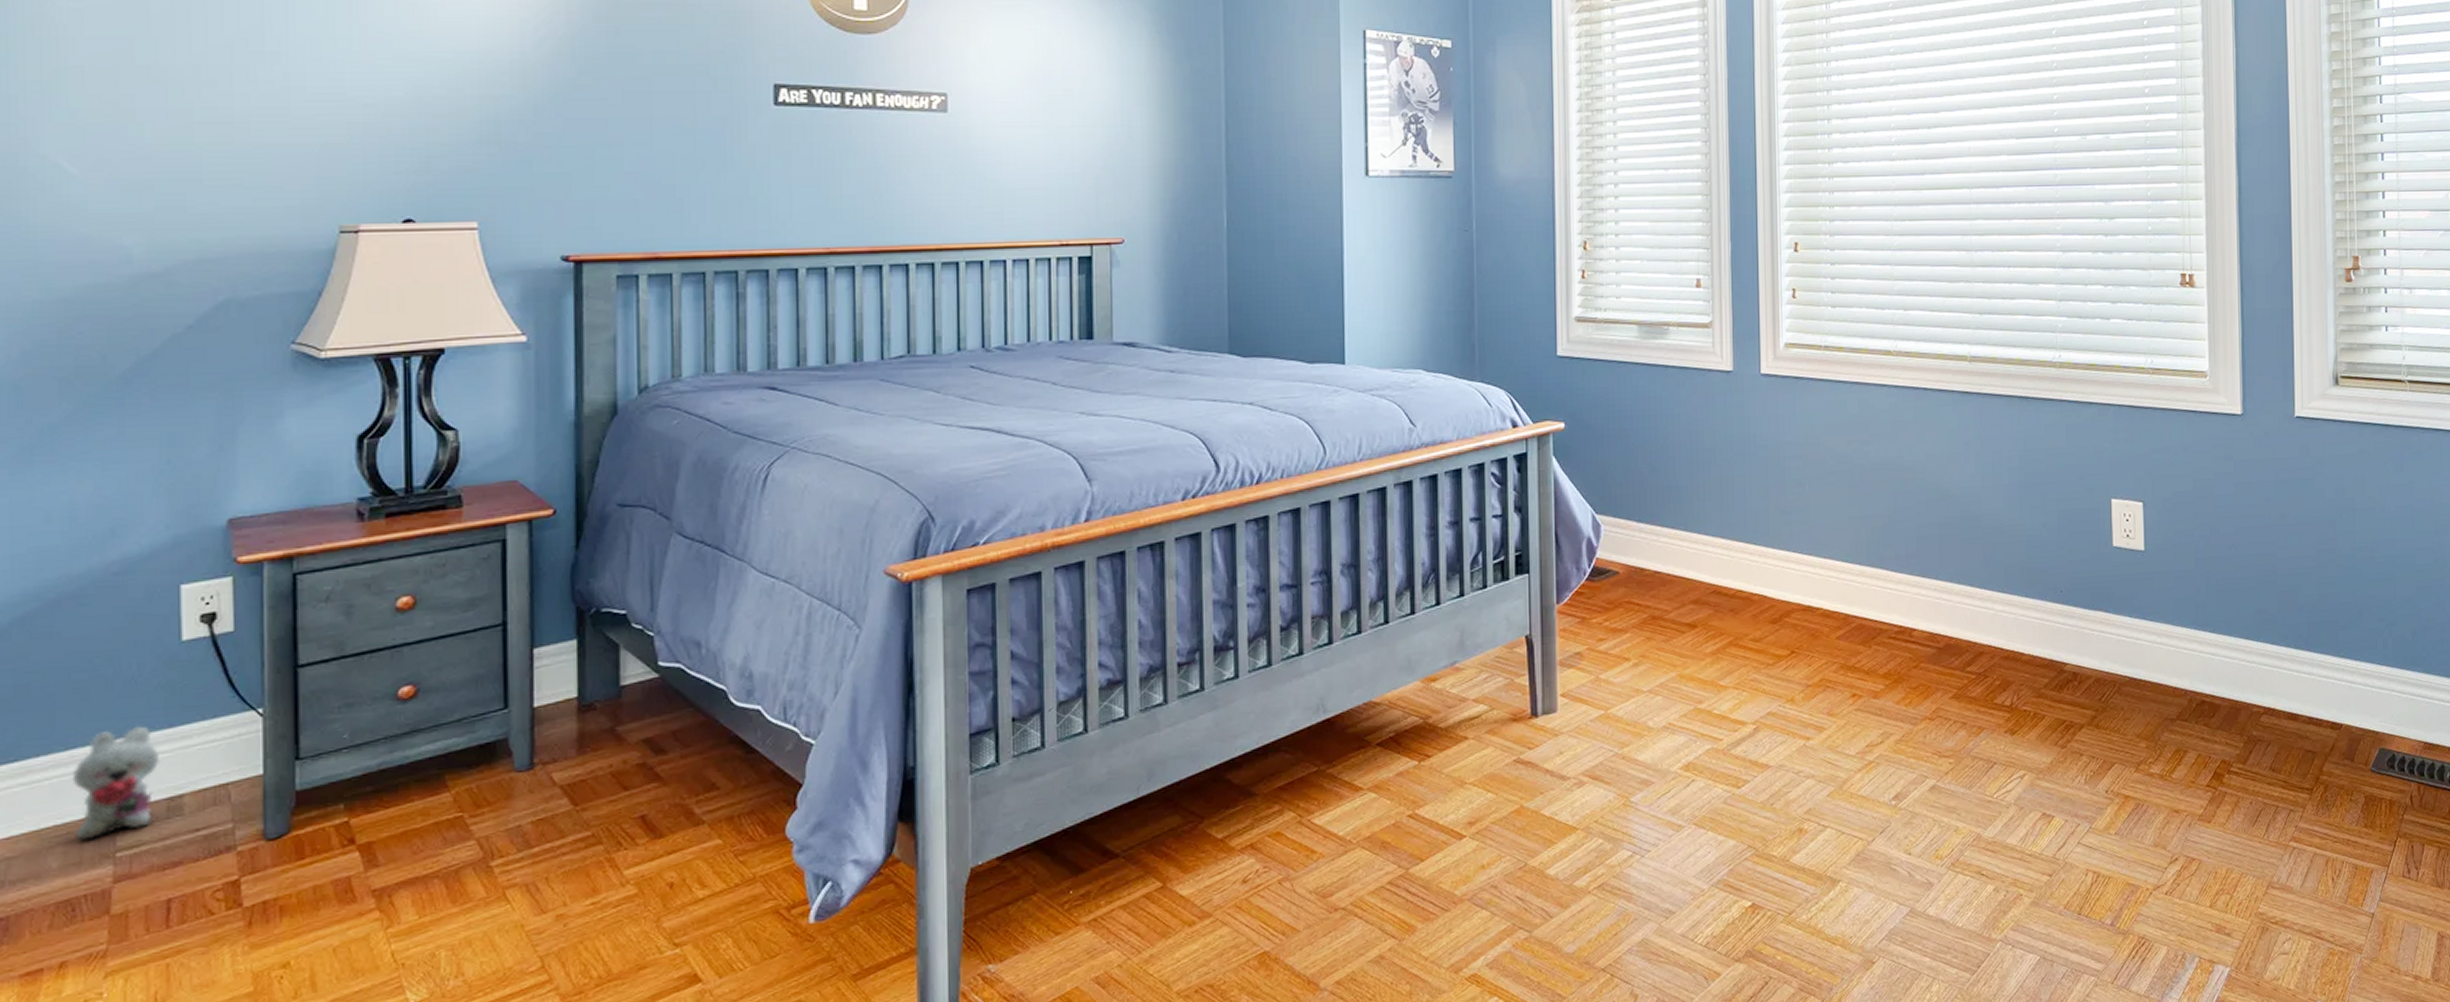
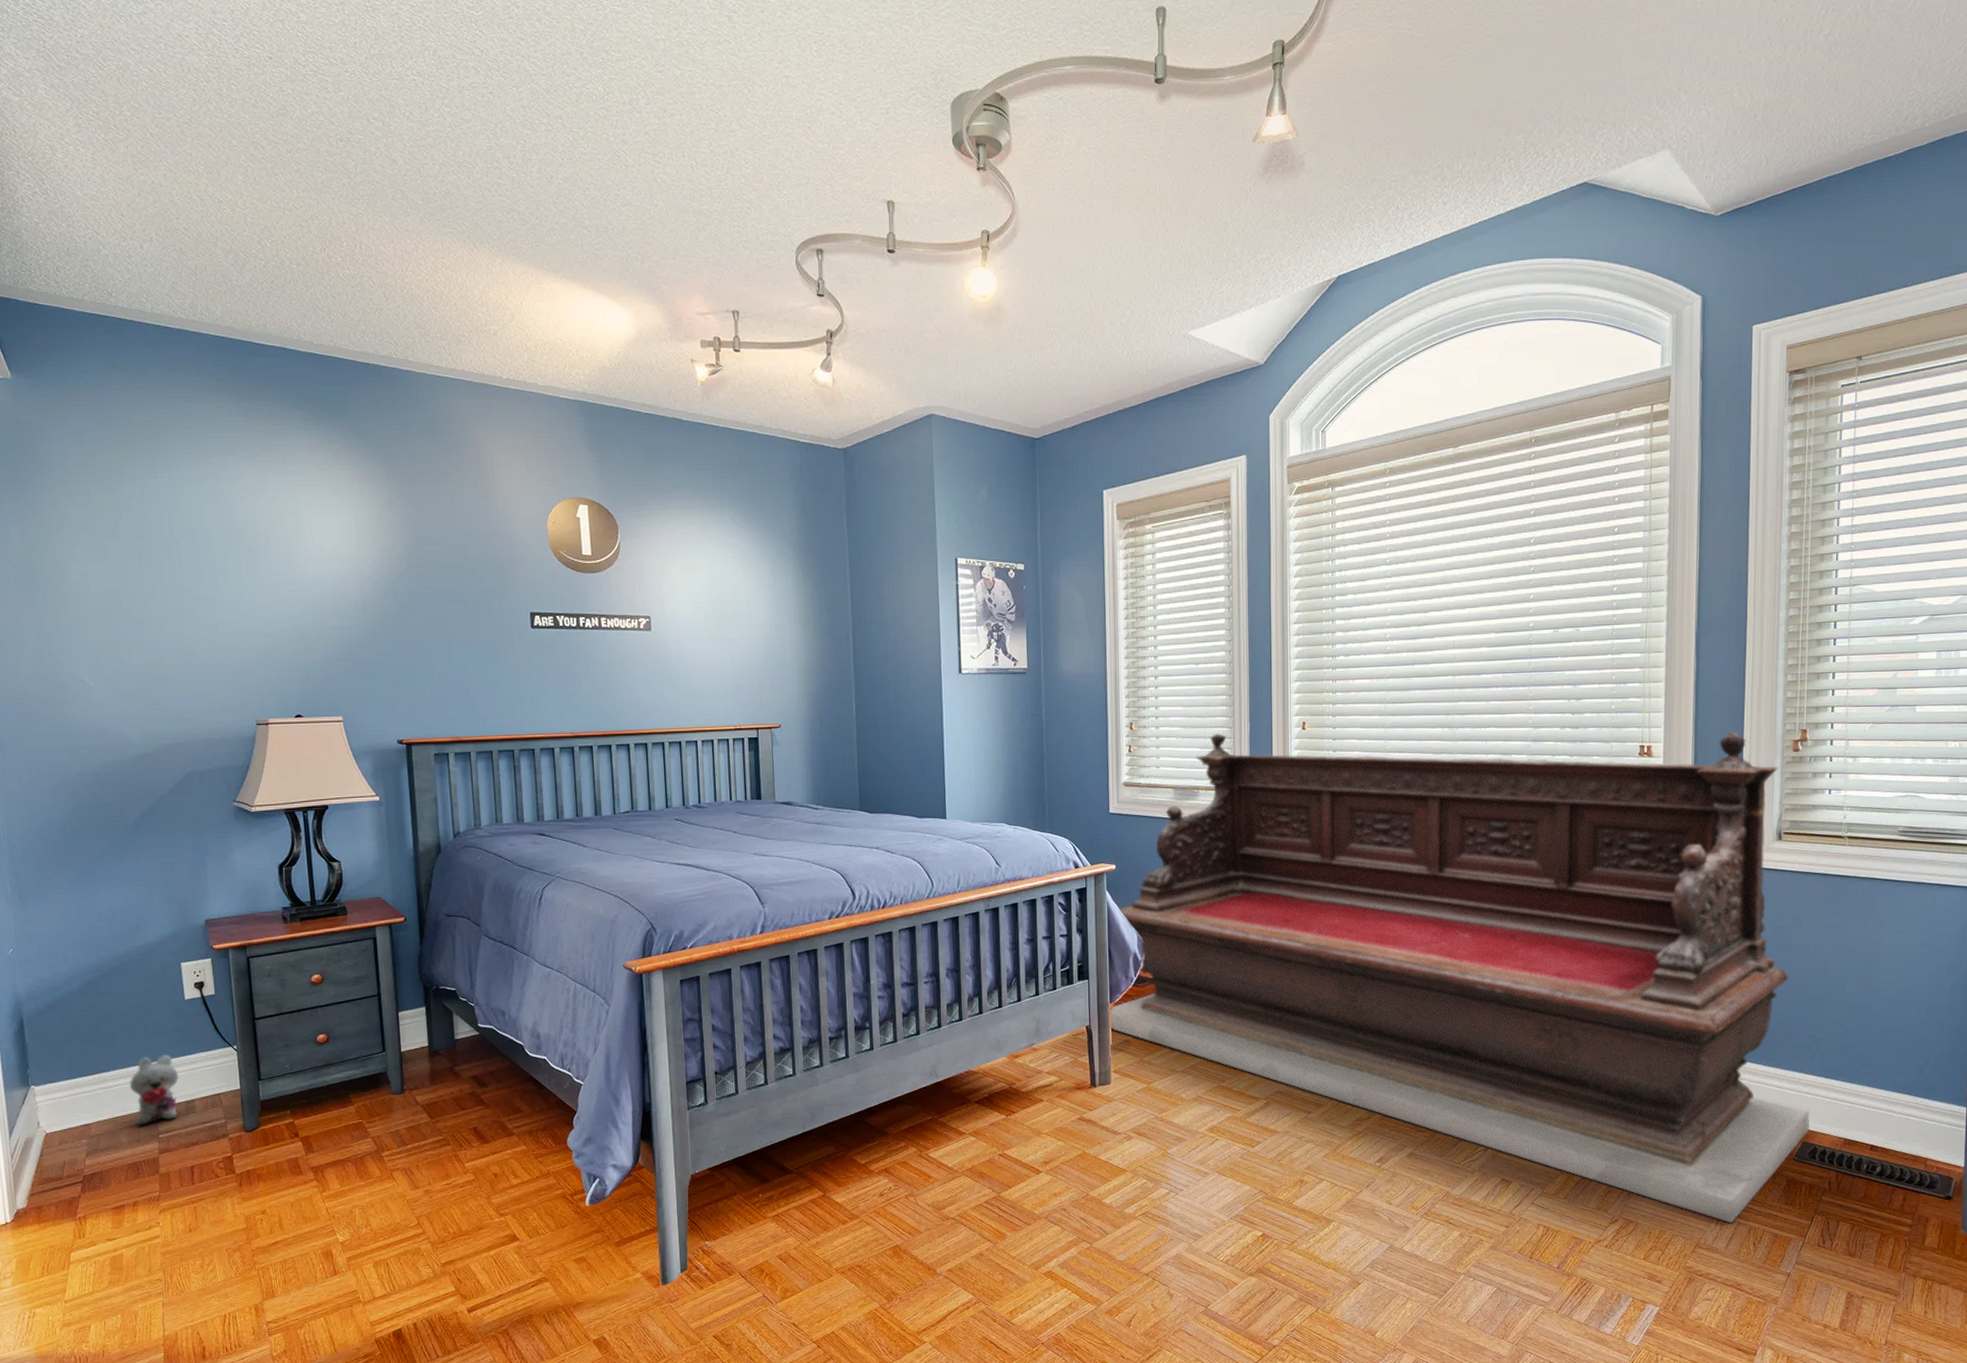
bench: none [1556,254,2387,855] -> present [1110,730,1810,1224]

